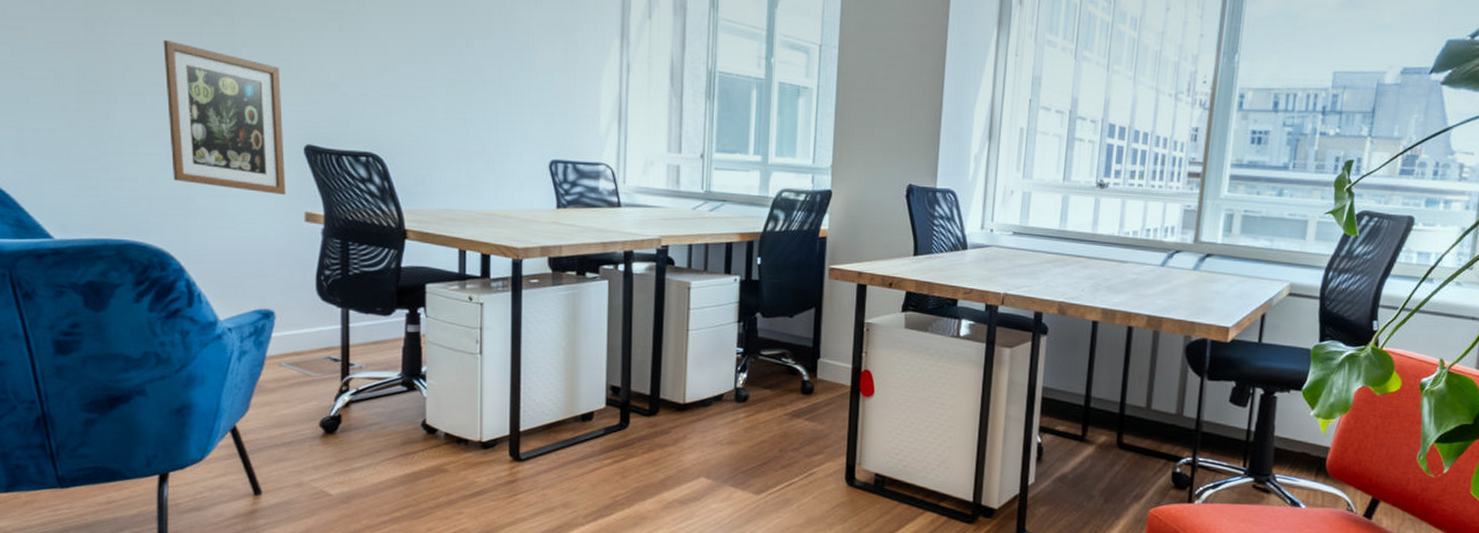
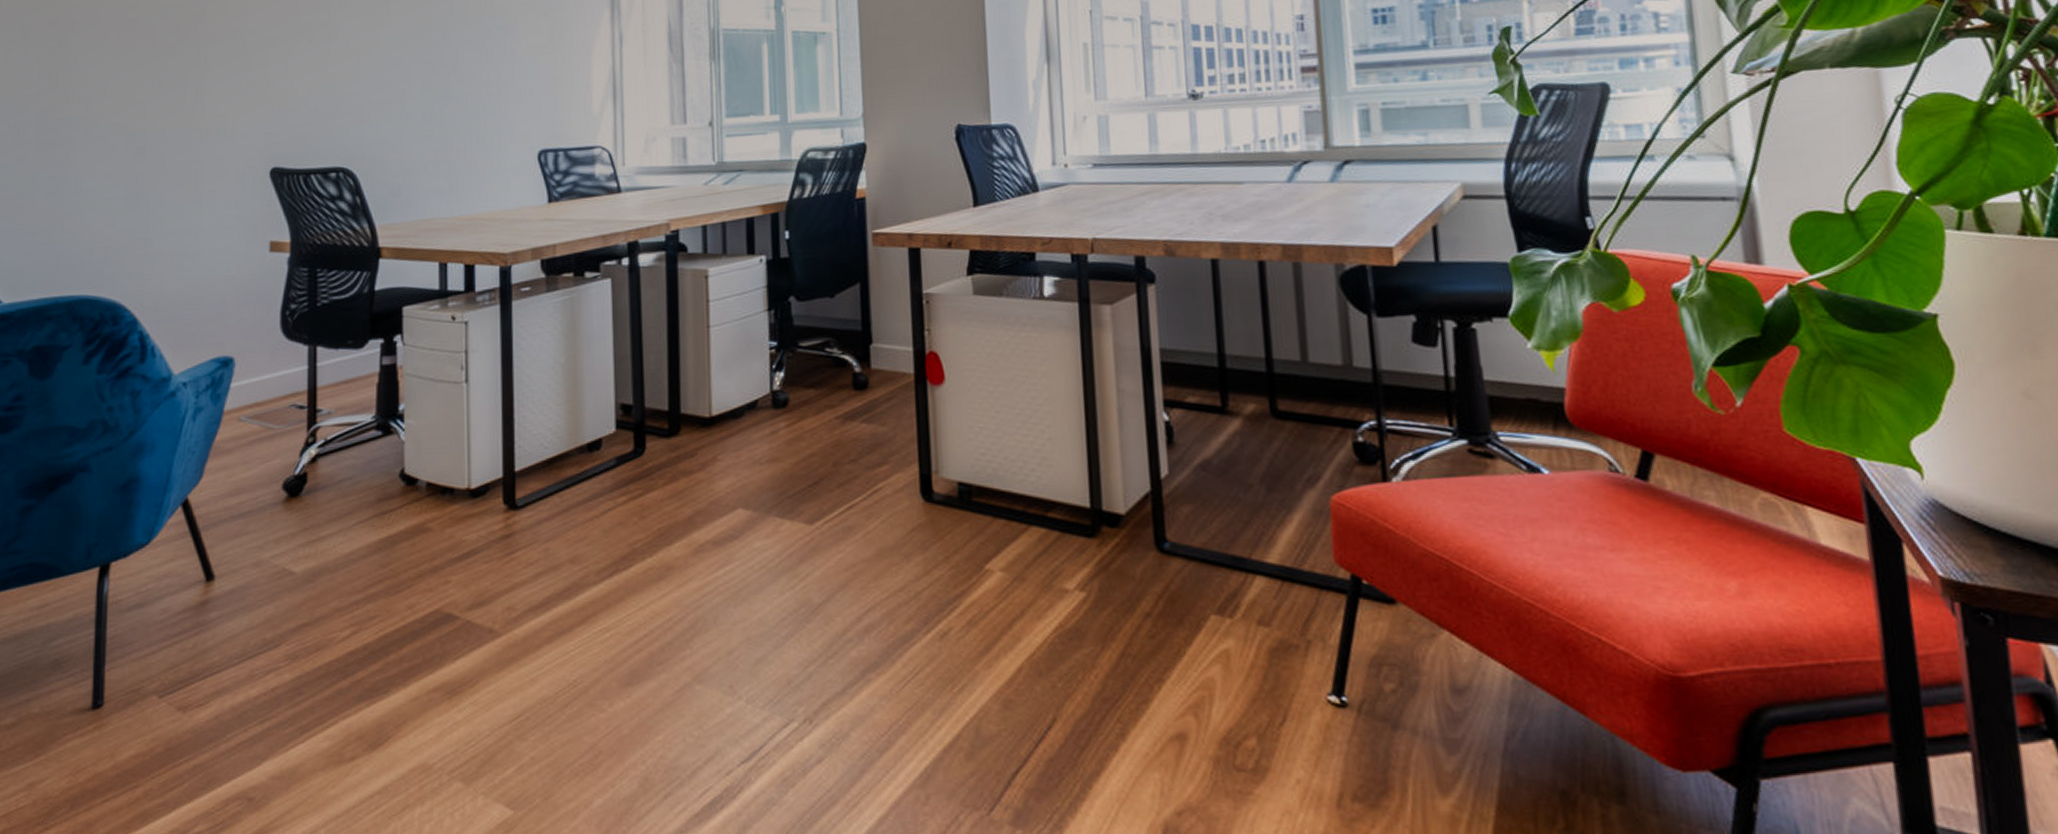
wall art: present [163,39,286,195] -> none [126,77,250,226]

